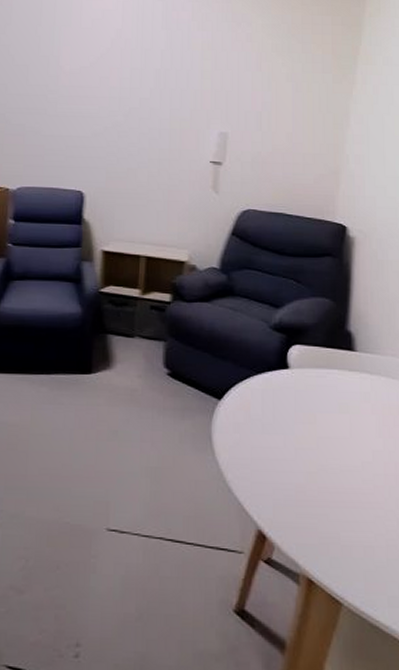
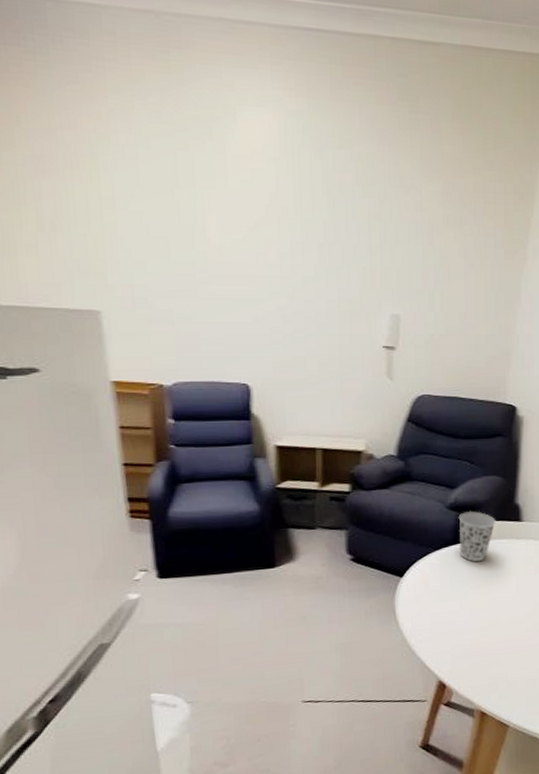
cup: none [283,333,325,393] -> present [458,510,496,562]

